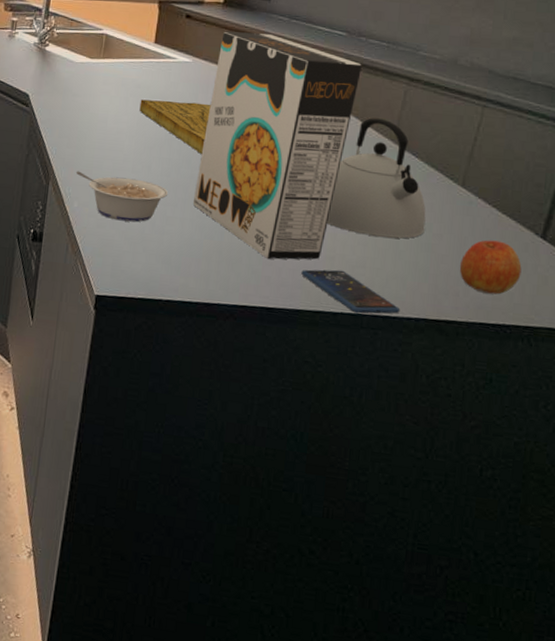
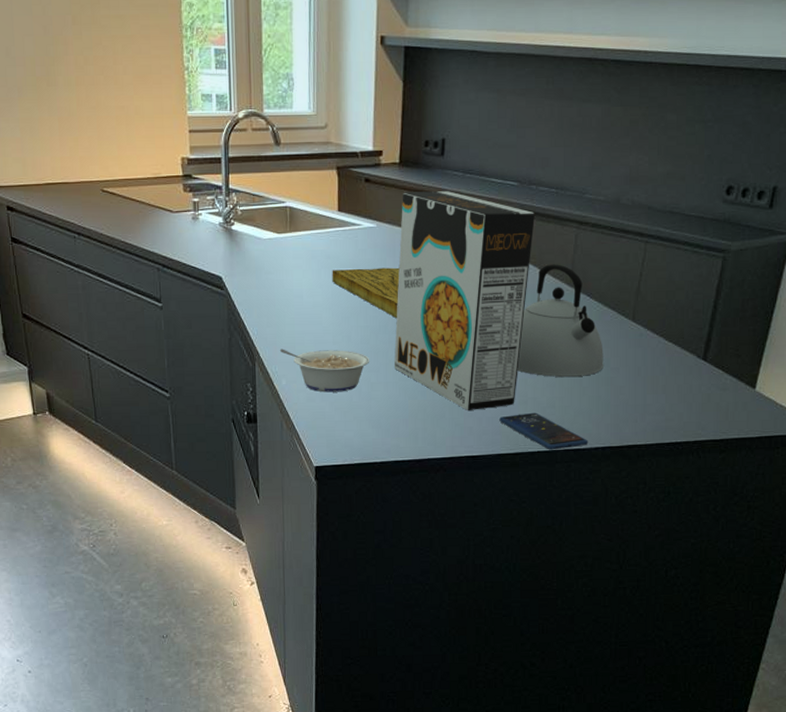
apple: present [459,240,522,295] -> none [635,367,688,417]

